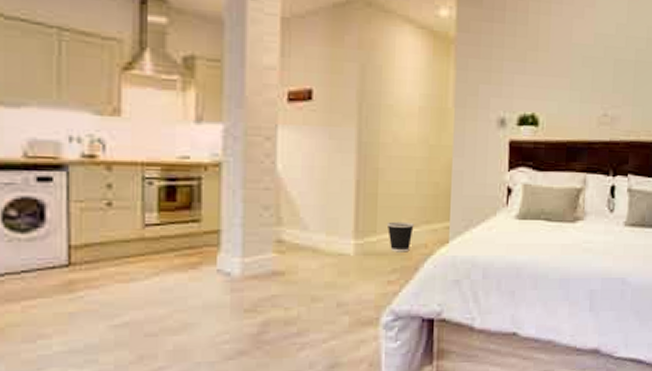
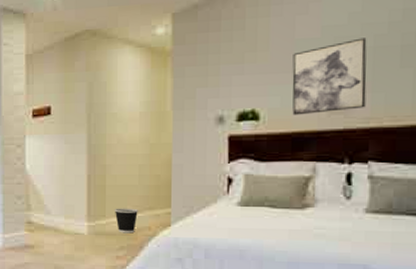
wall art: none [568,50,630,124] -> present [292,38,367,116]

